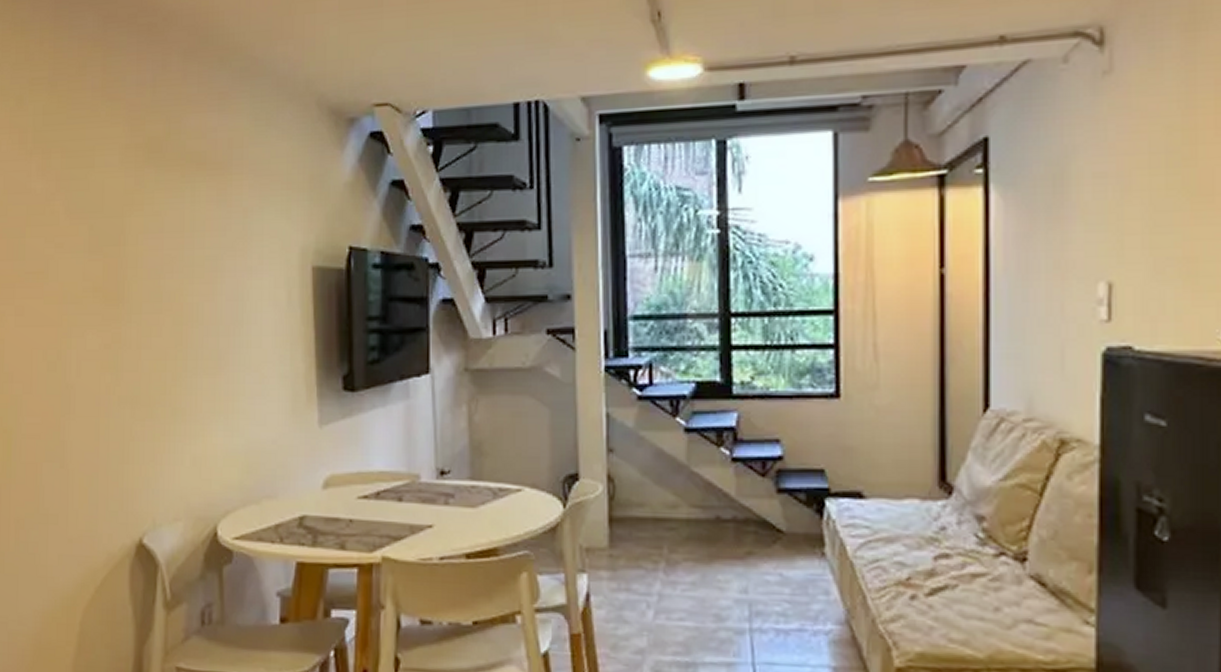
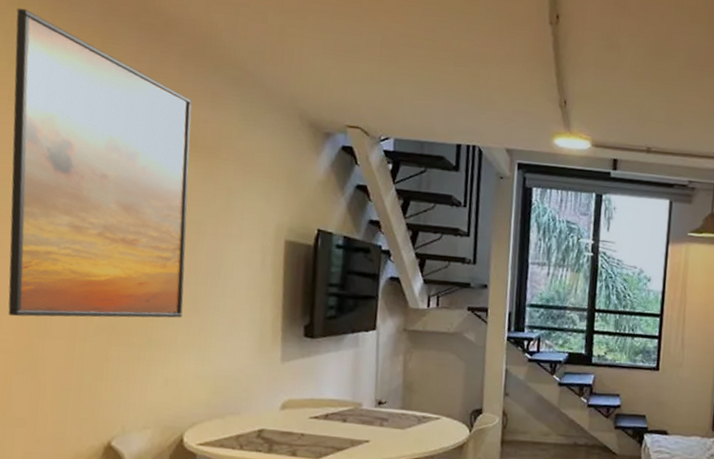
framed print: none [20,35,206,395] -> present [8,8,192,318]

